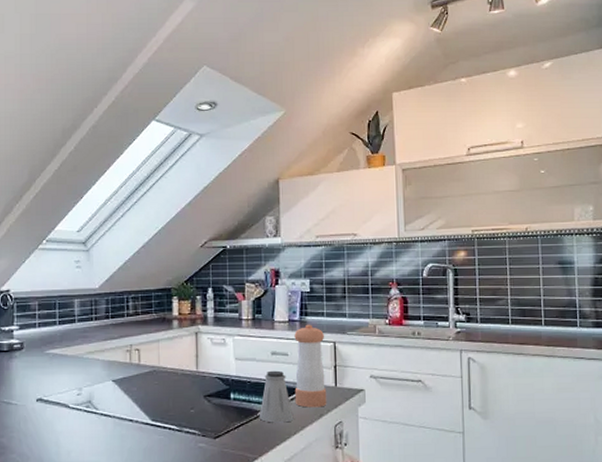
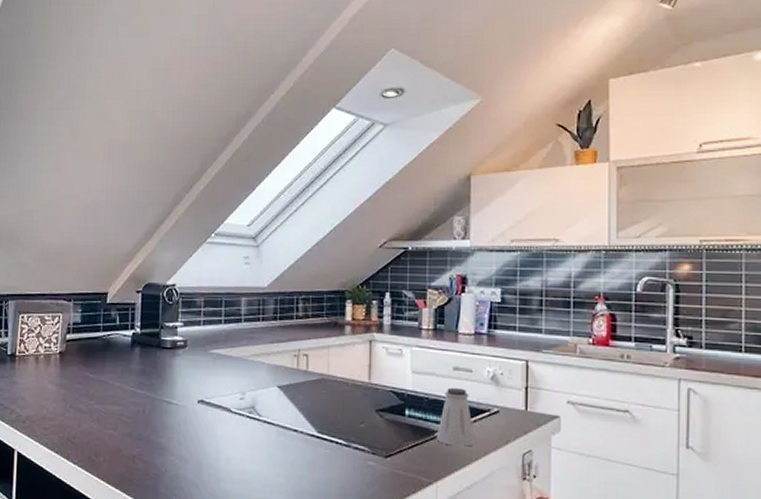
pepper shaker: present [294,324,327,408] -> none [478,338,516,433]

